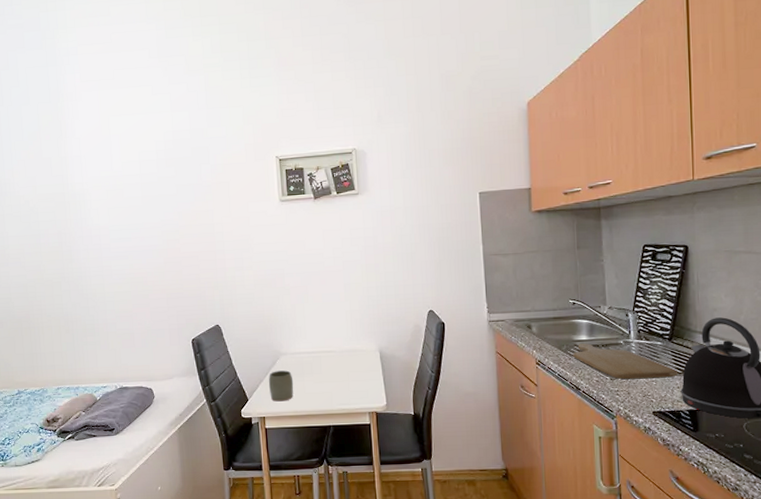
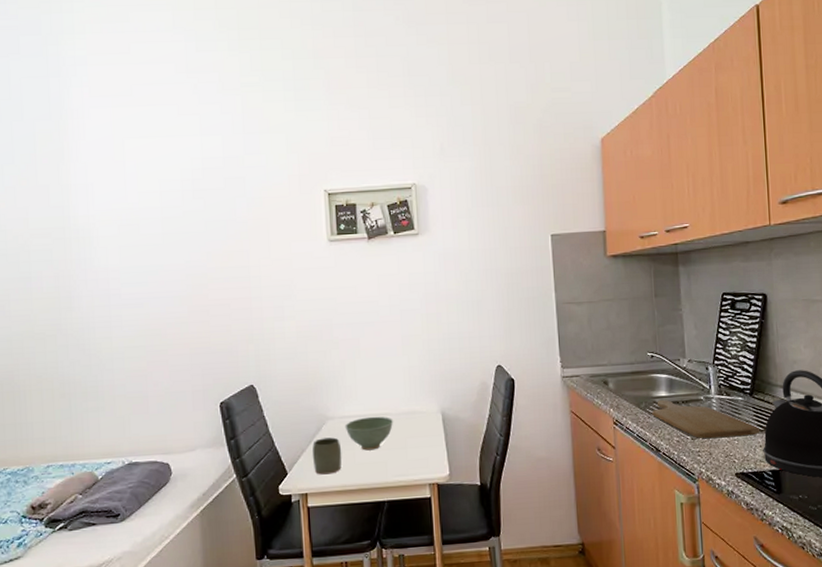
bowl: none [296,353,338,382] -> present [344,416,394,451]

